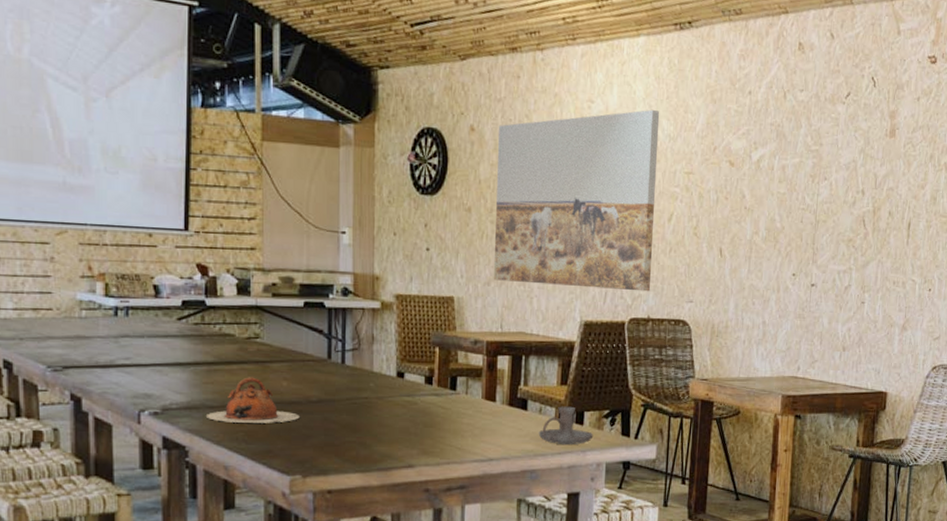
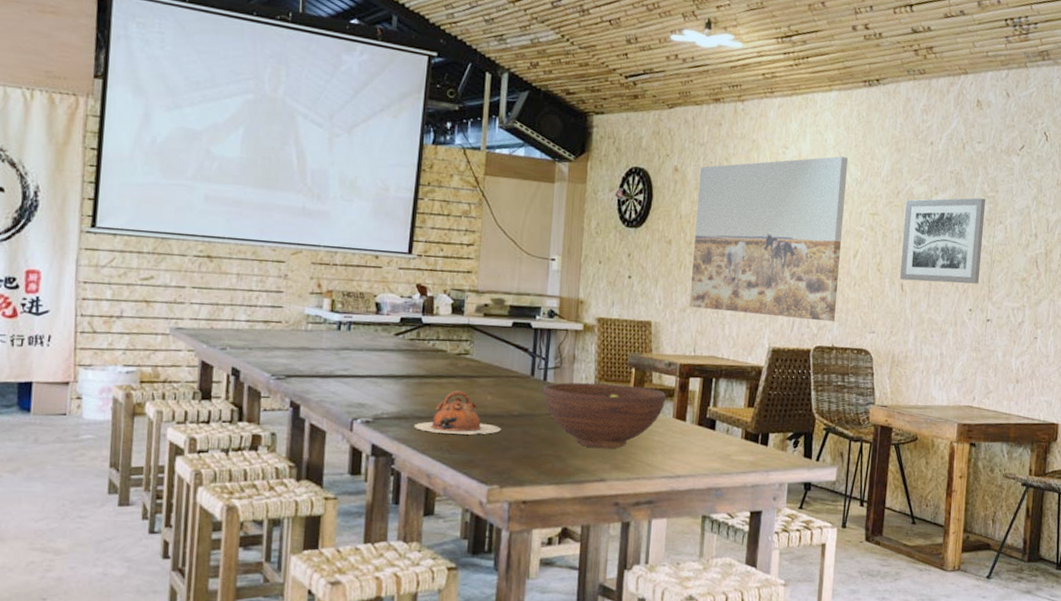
fruit bowl: none [342,364,473,434] -> present [543,382,666,449]
candle holder: present [538,406,594,446] -> none [725,427,777,465]
wall art: none [719,152,810,247] -> present [900,198,986,284]

